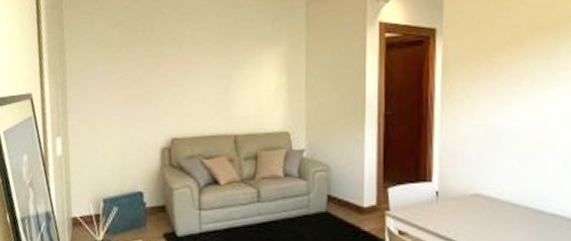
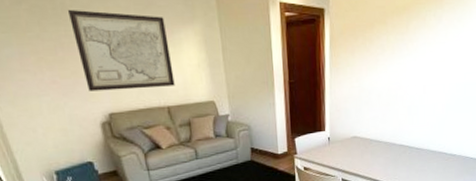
wall art: none [155,31,248,113] -> present [67,9,175,91]

